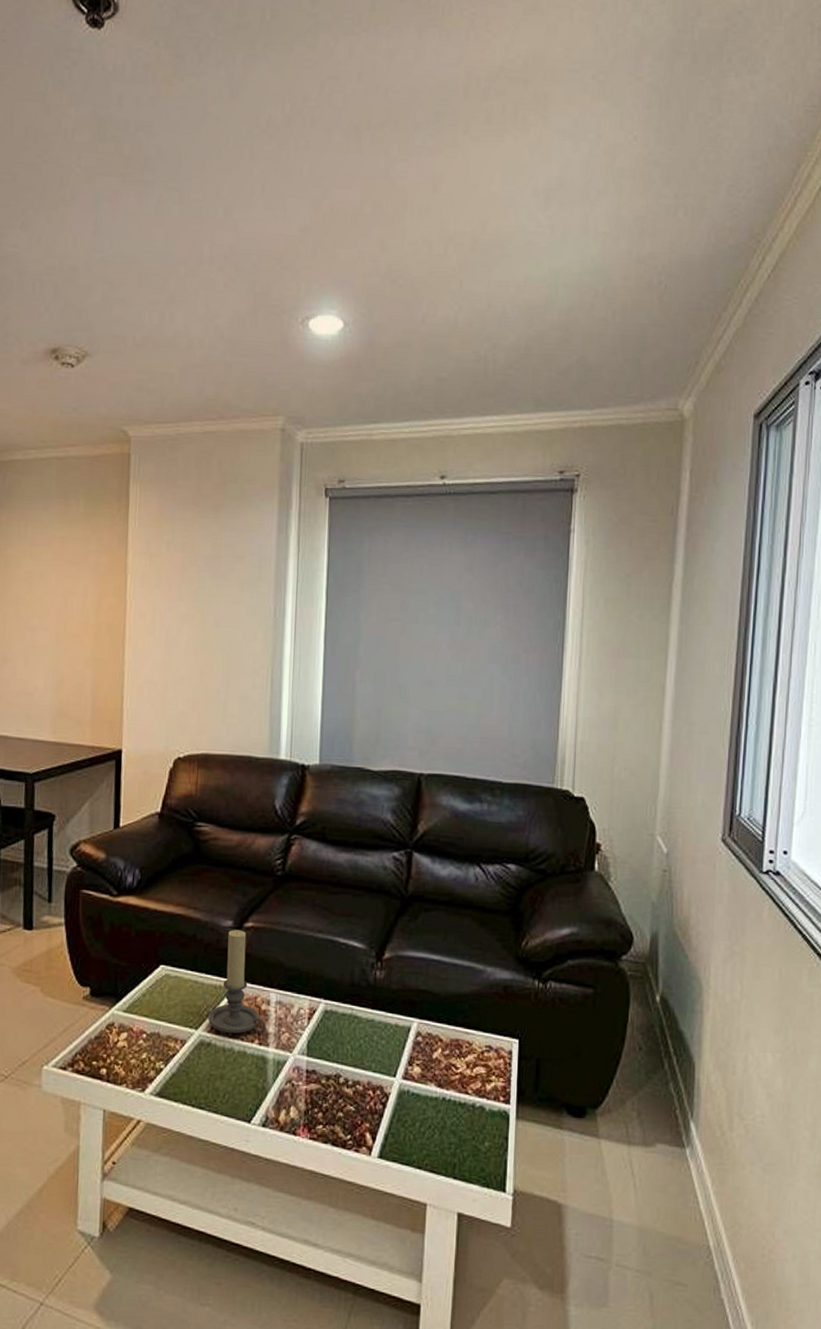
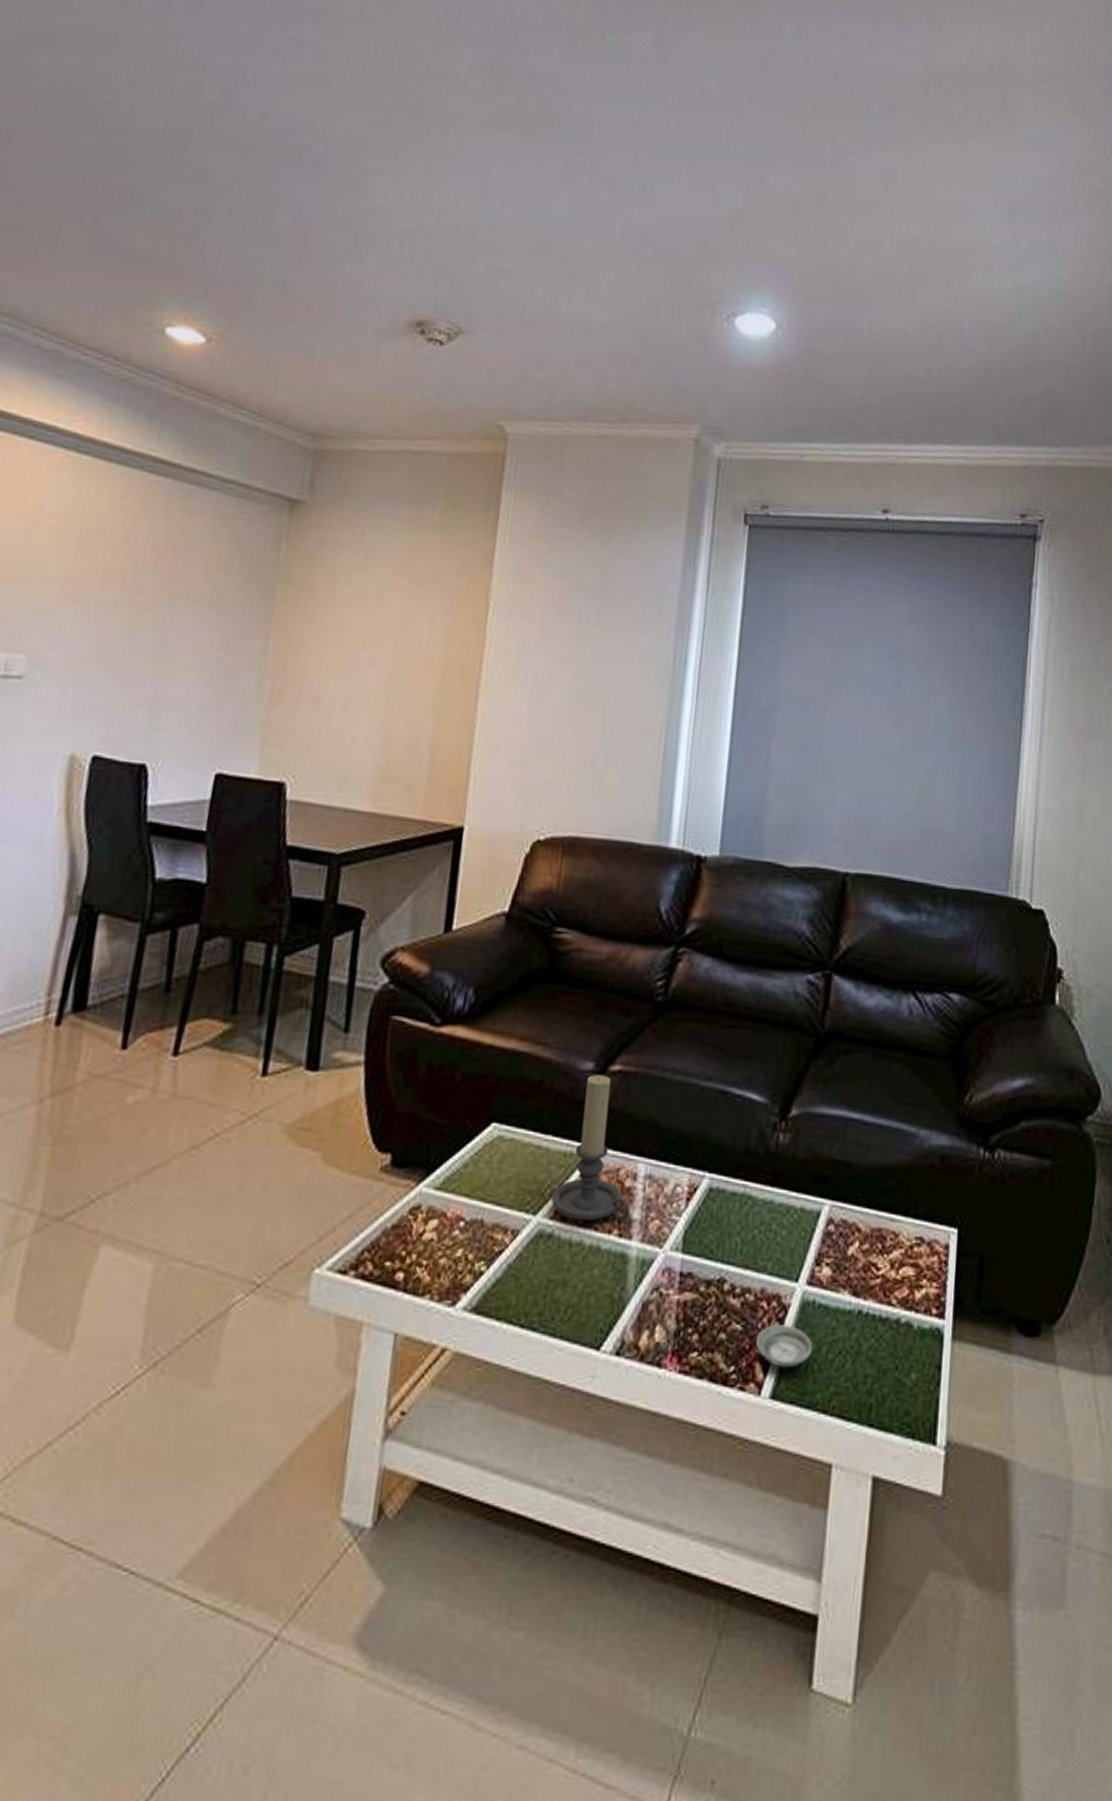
saucer: none [366,1107,409,1137] -> present [756,1325,813,1368]

